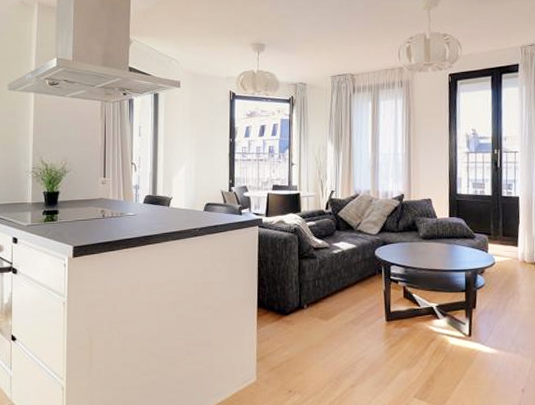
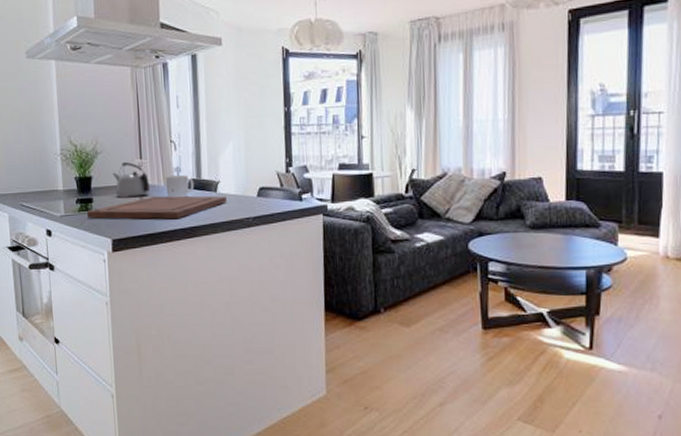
cutting board: none [52,209,177,229] -> present [87,195,227,220]
kettle: none [78,179,110,211] -> present [112,161,150,198]
mug: none [125,192,150,211] -> present [165,175,195,198]

